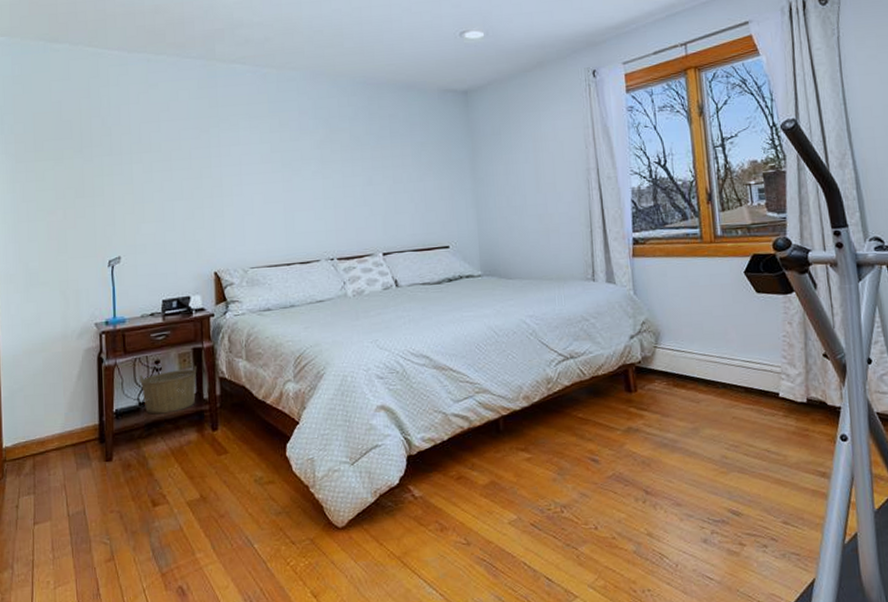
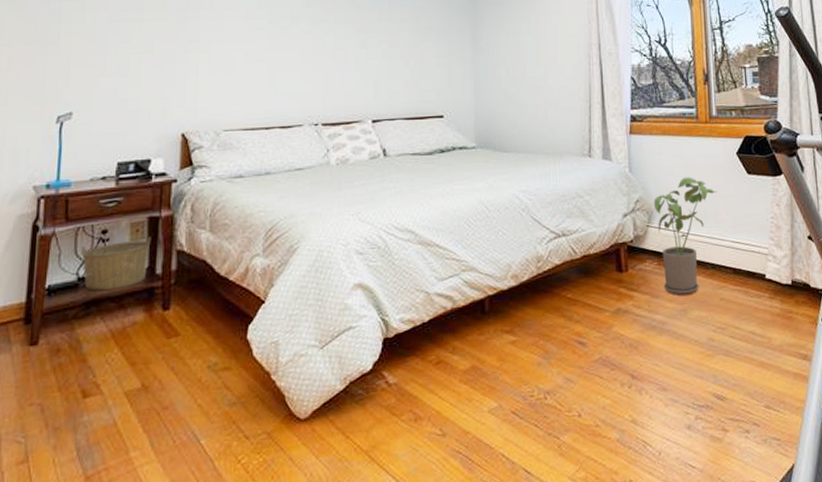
house plant: none [659,297,726,414] -> present [653,177,718,295]

